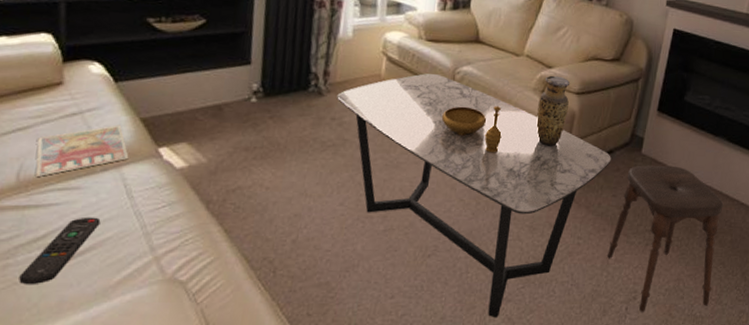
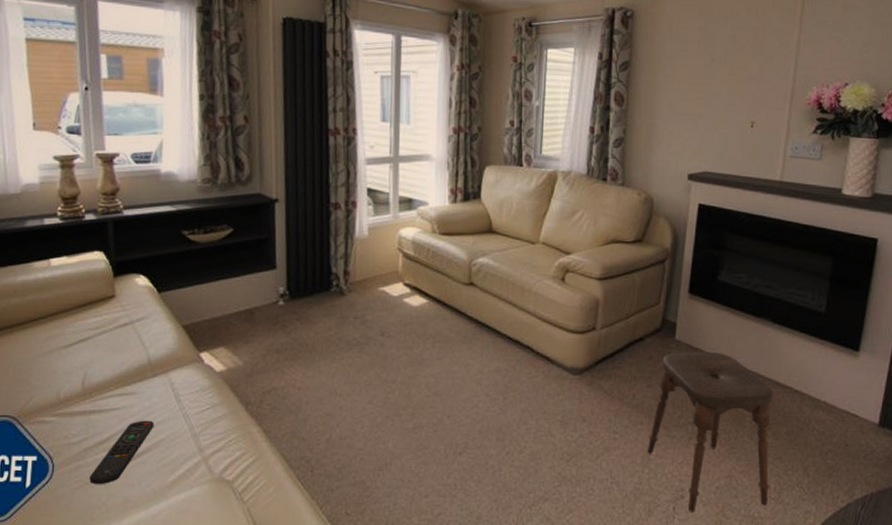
magazine: present [36,125,129,177] -> none [97,332,175,383]
coffee table: present [337,73,611,318] -> none [358,266,642,518]
decorative bowl: present [441,106,503,153] -> none [461,297,525,345]
vase: present [536,75,571,147] -> none [559,262,591,336]

